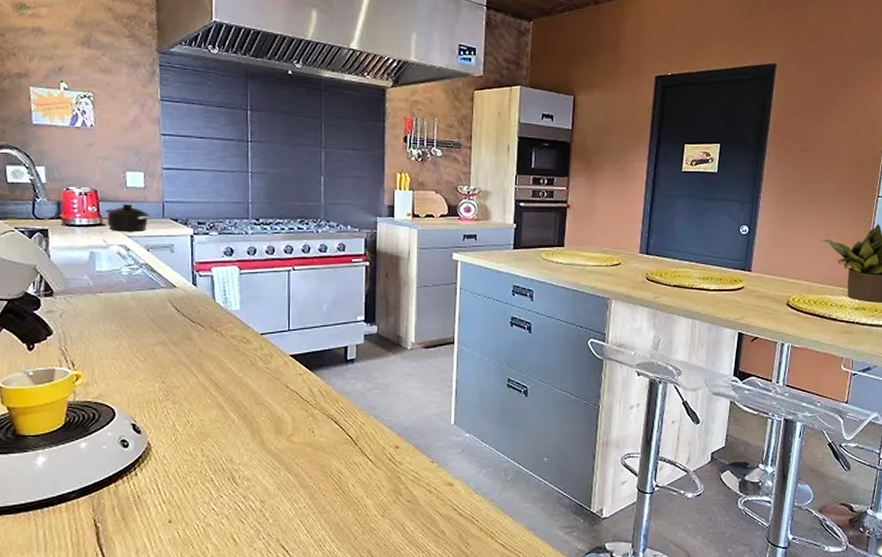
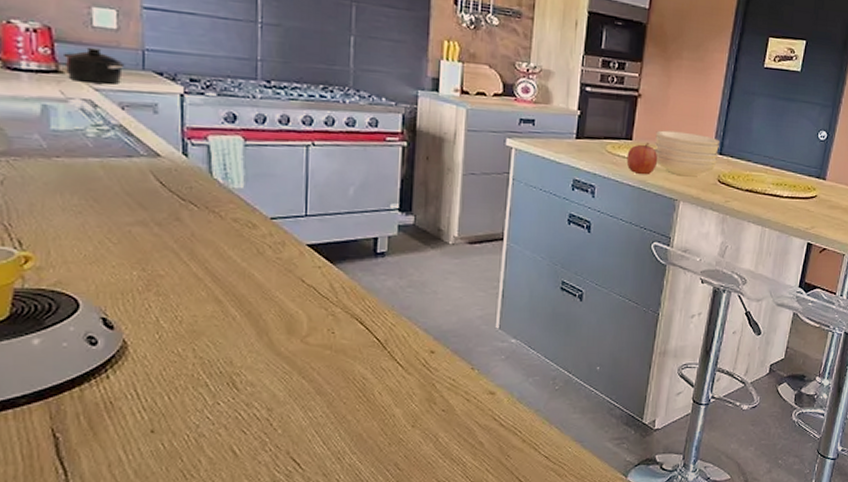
fruit: none [560,248,589,278] -> present [626,143,658,175]
bowl: none [584,236,645,277] -> present [653,130,720,177]

